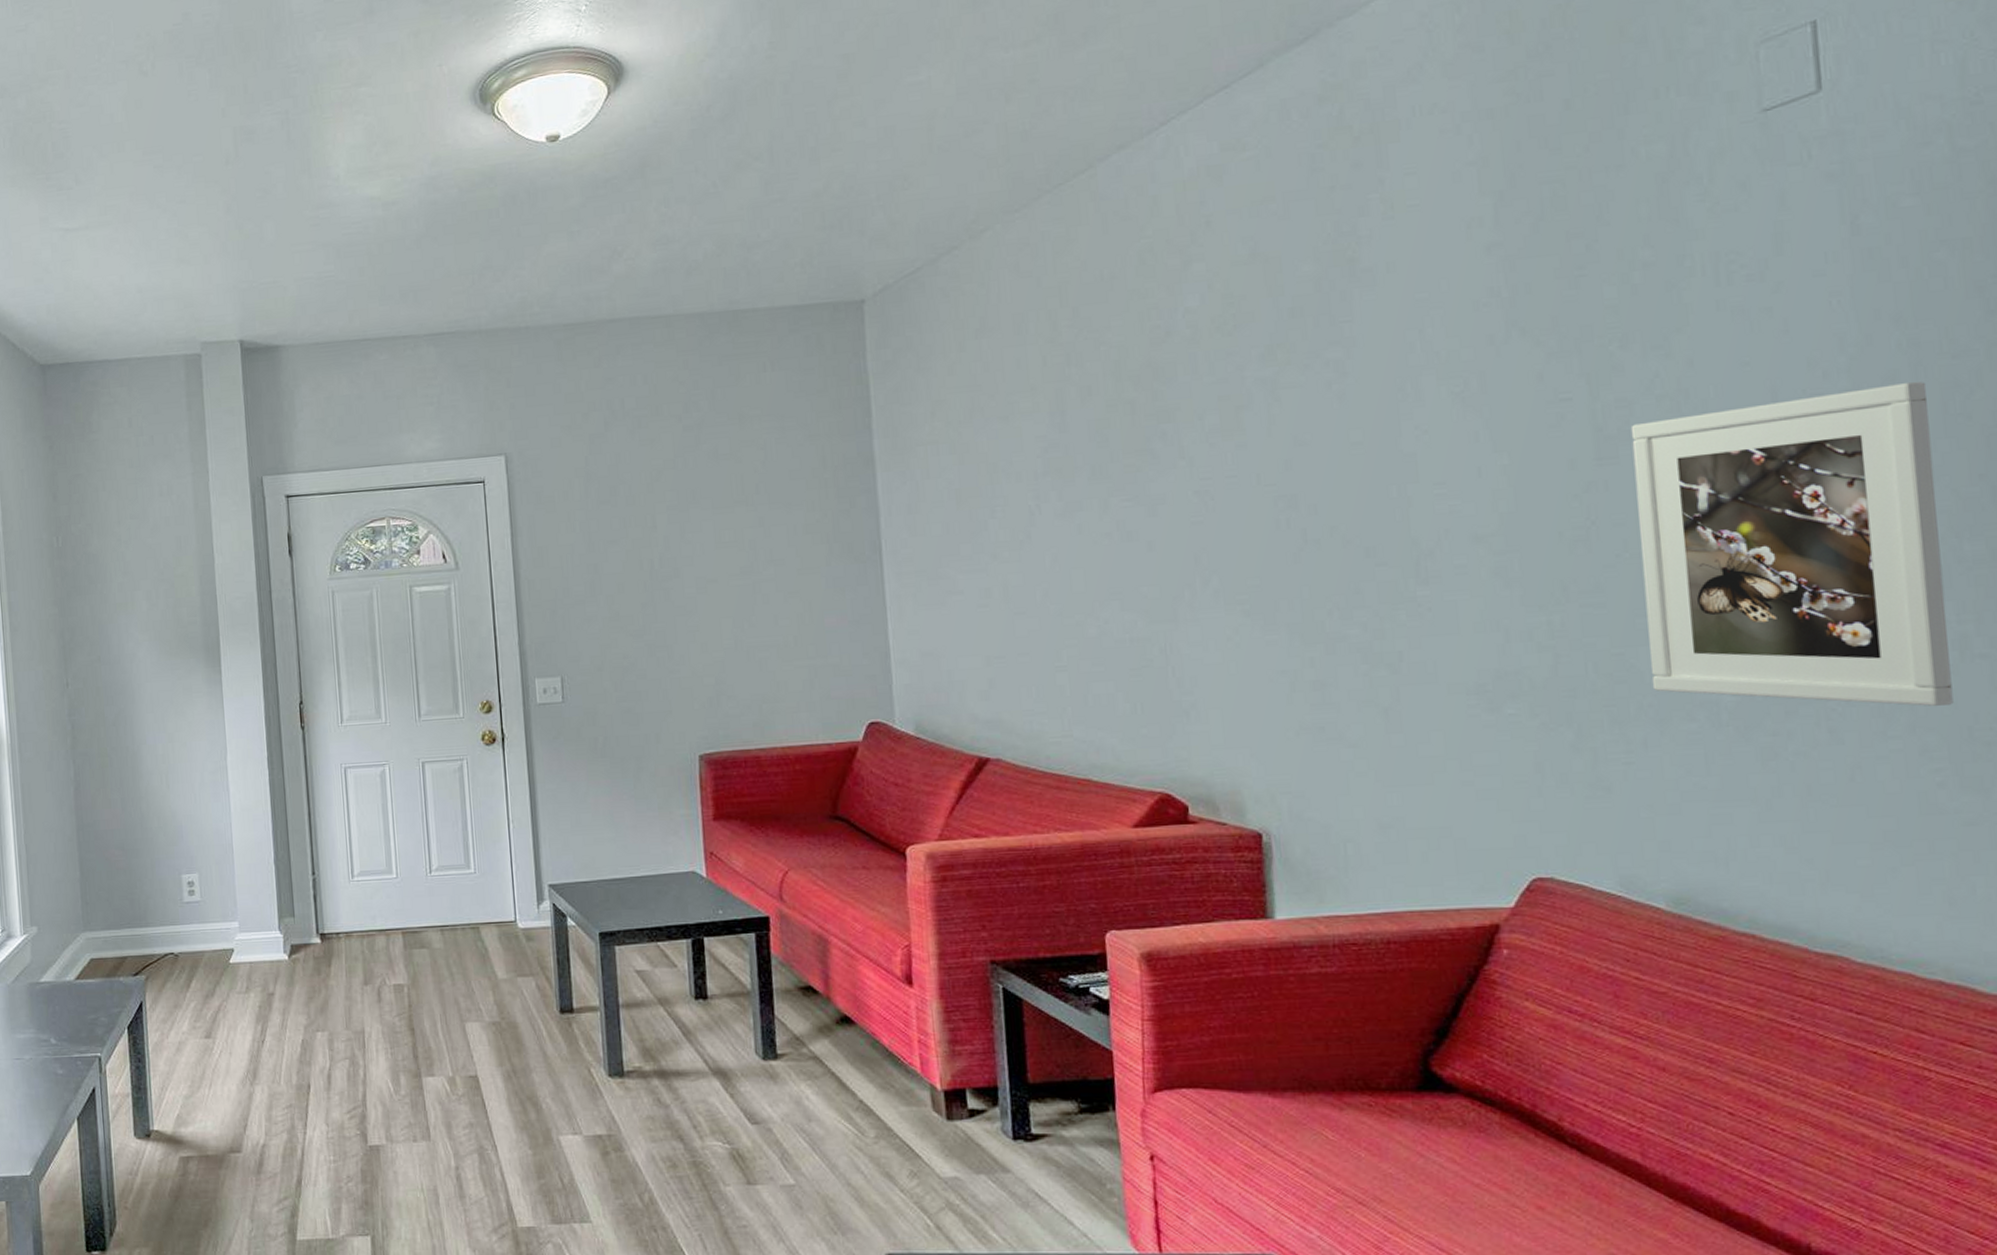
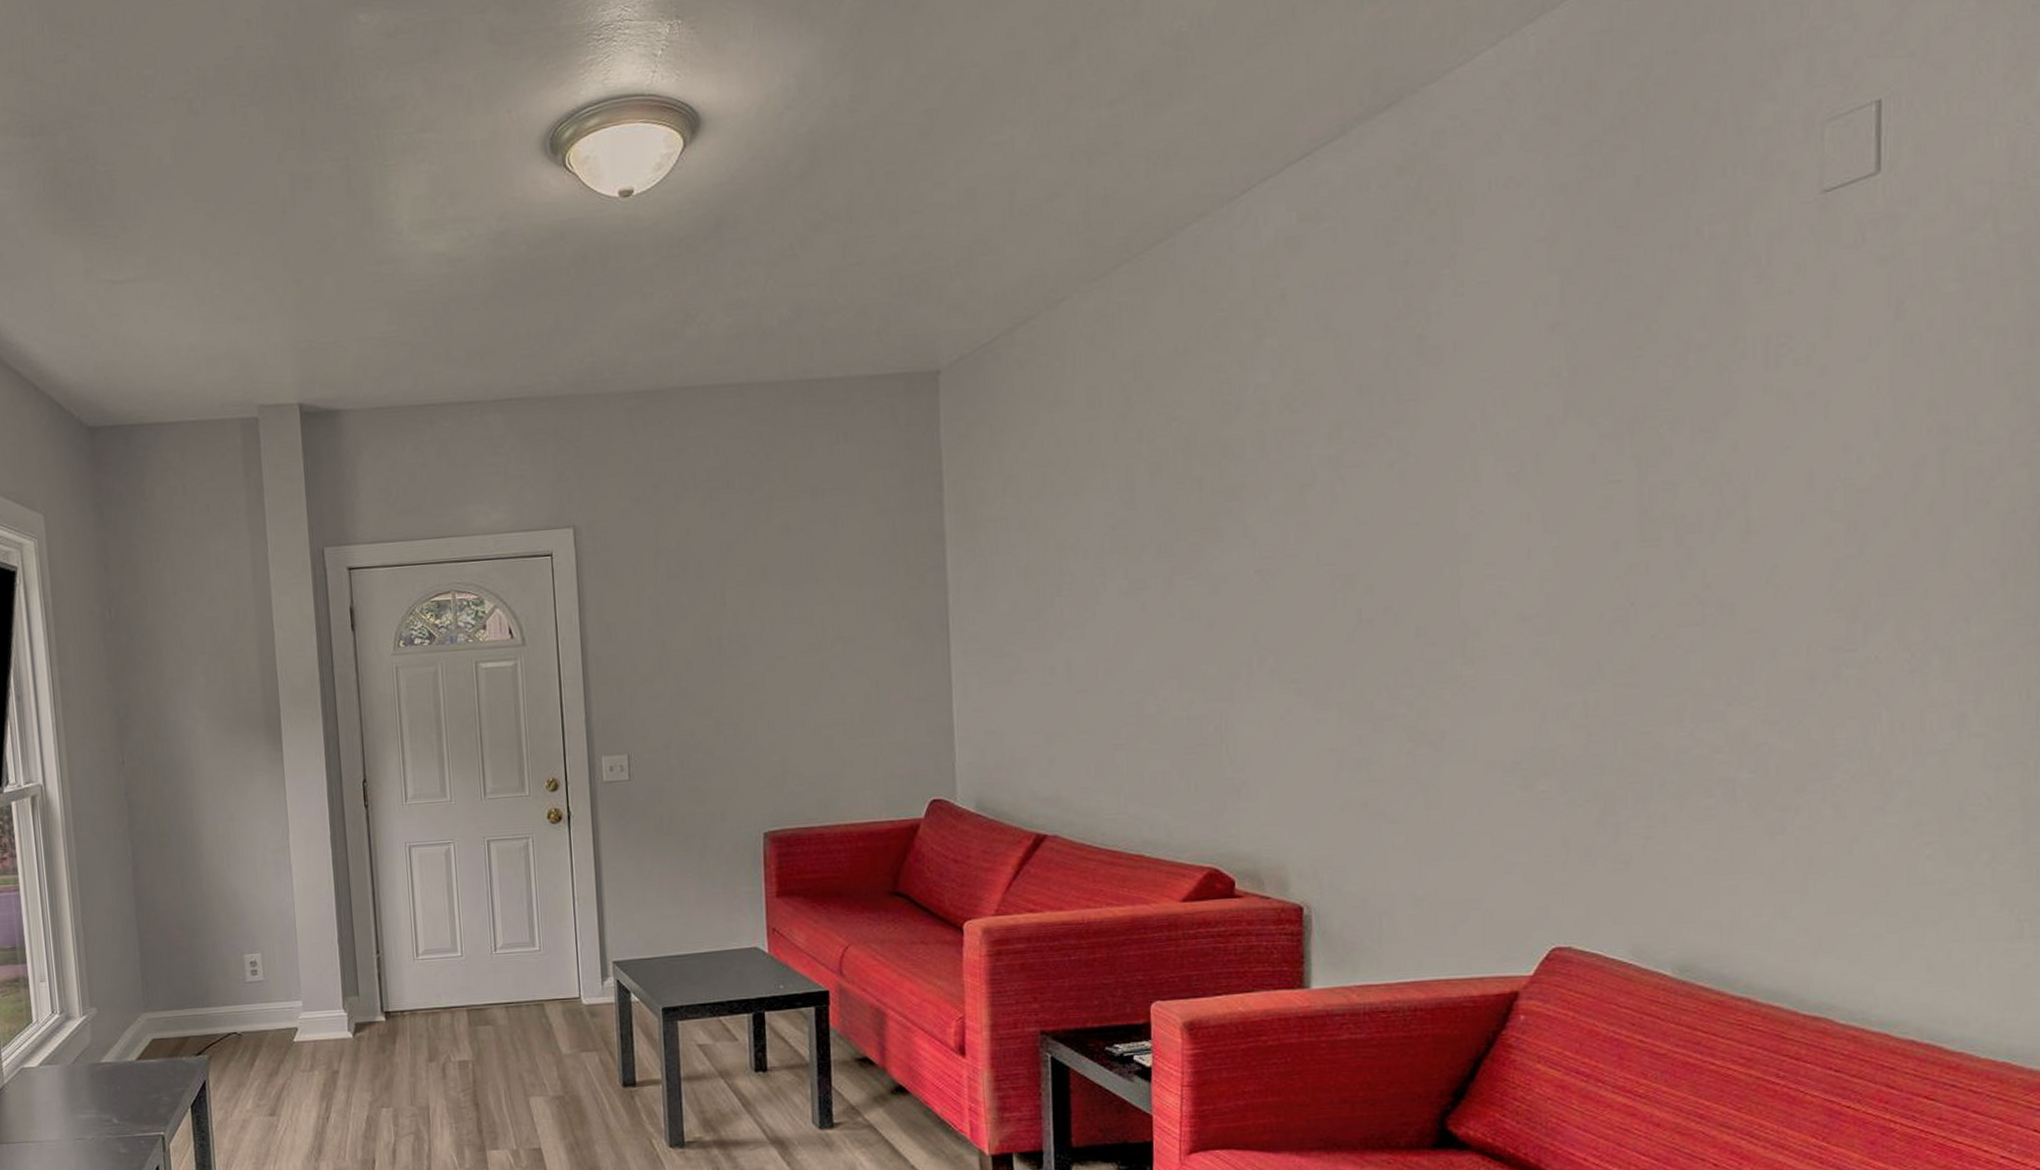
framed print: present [1630,381,1954,706] -> none [1674,467,1950,783]

